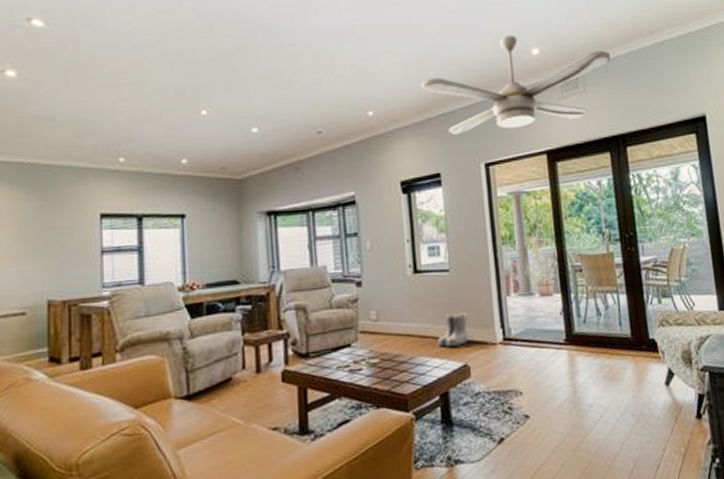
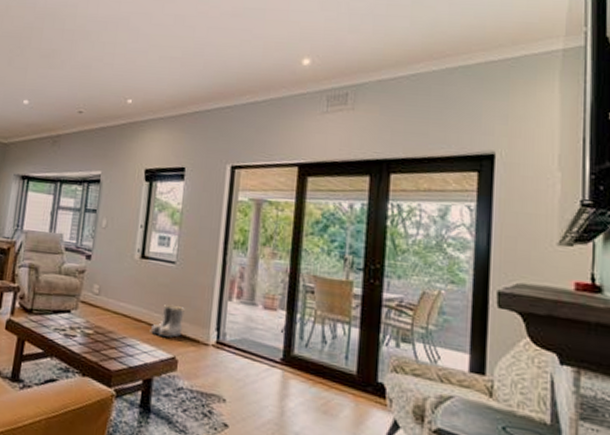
ceiling fan: present [420,35,611,135] -> none [181,43,391,136]

